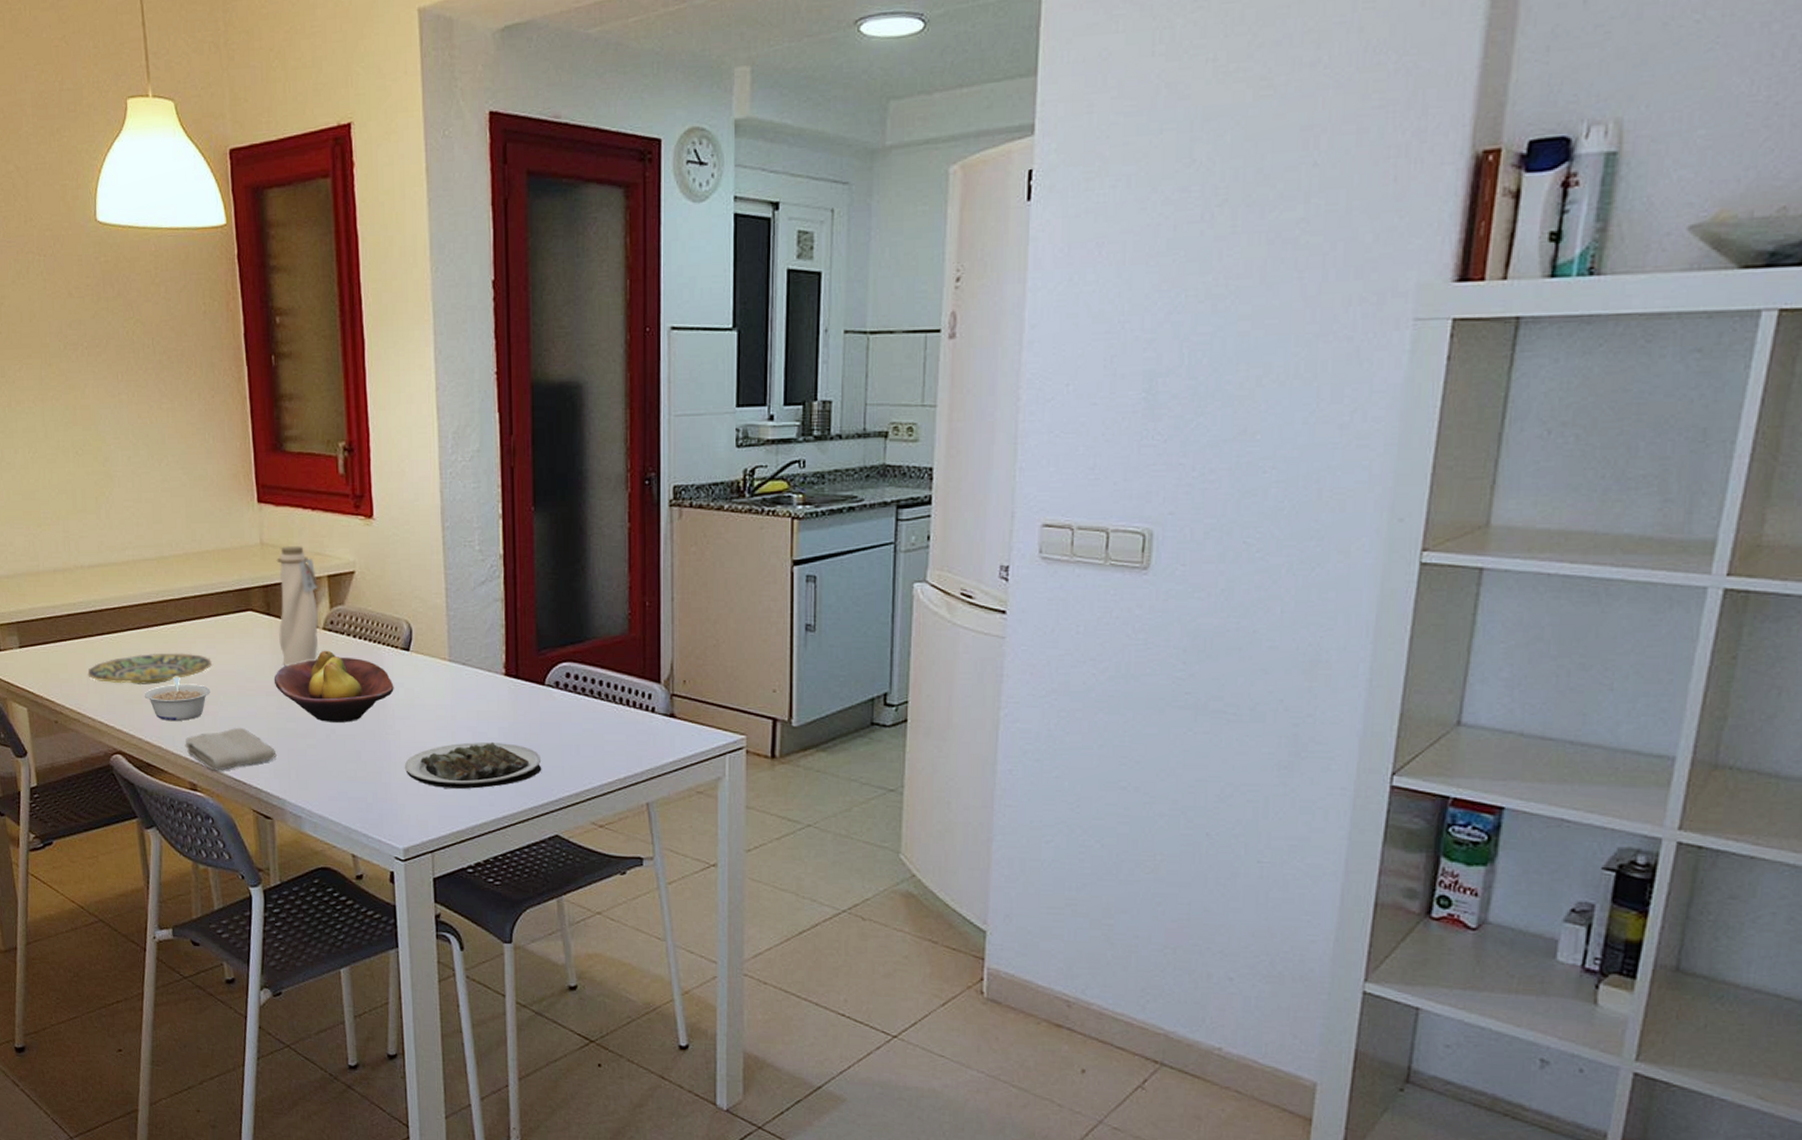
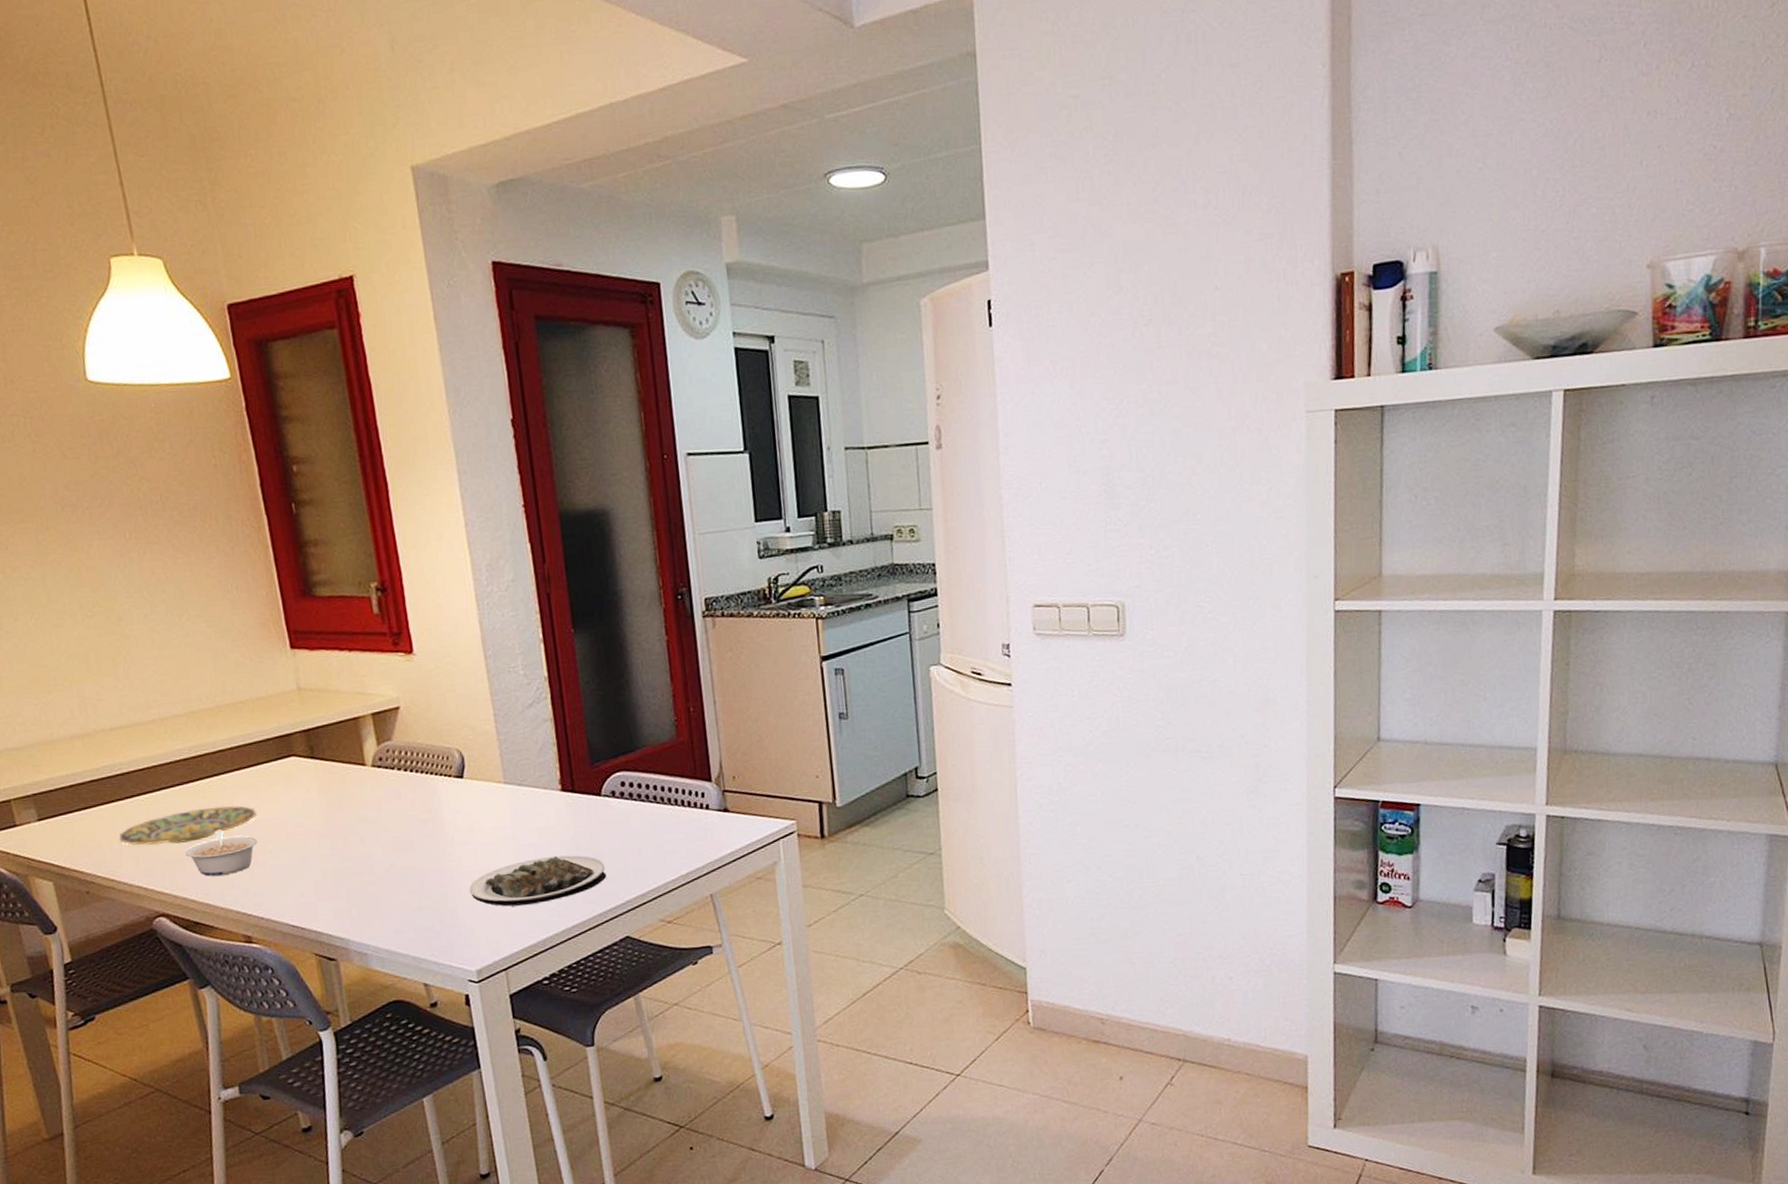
washcloth: present [185,727,277,771] -> none [234,873,335,921]
fruit bowl: present [273,650,394,723] -> none [324,786,452,857]
water bottle: present [276,546,319,667] -> none [316,687,369,807]

